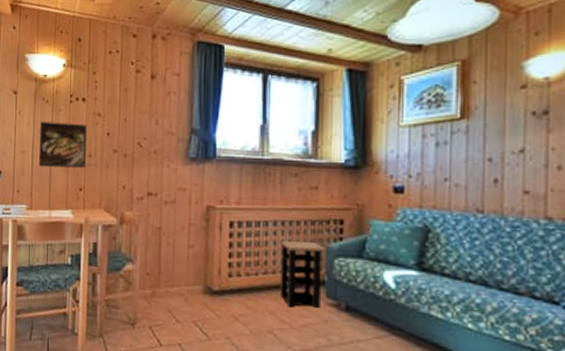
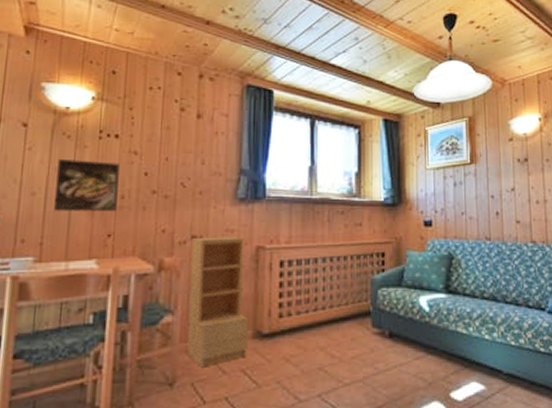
bookshelf: none [146,194,199,314] -> present [187,237,248,368]
side table: present [279,241,326,309] -> none [329,275,371,342]

